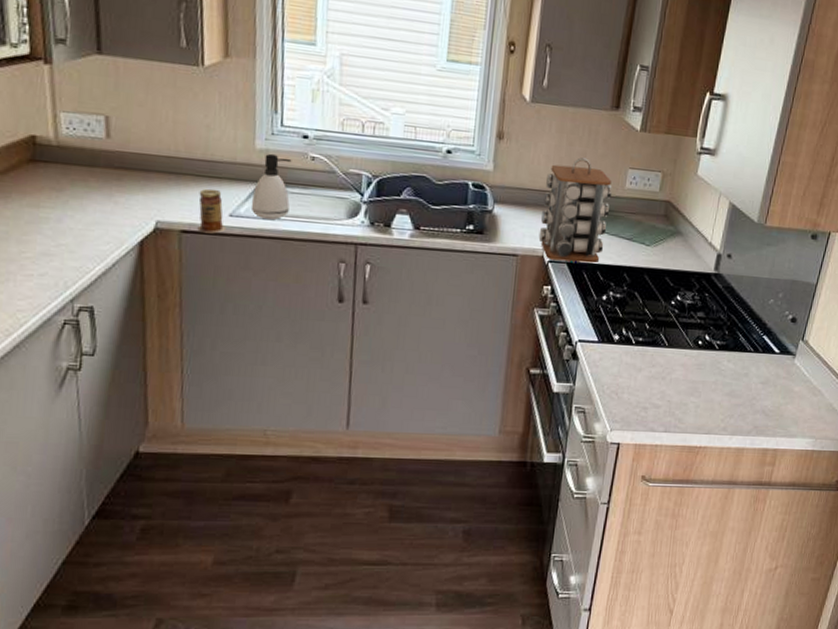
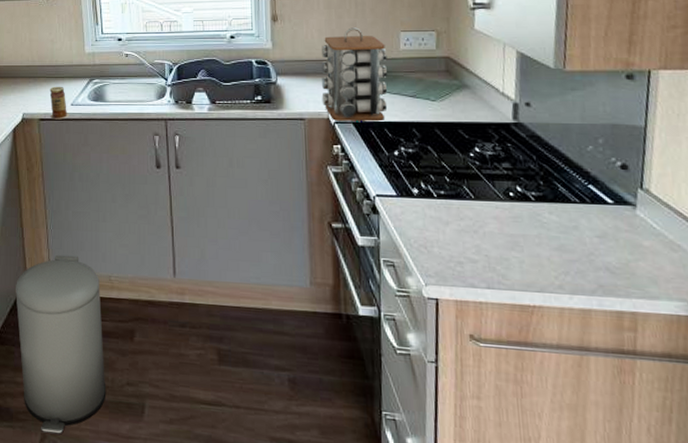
pedal bin: none [129,405,251,618] -> present [15,254,106,435]
soap dispenser: present [251,153,292,221] -> none [85,55,113,106]

